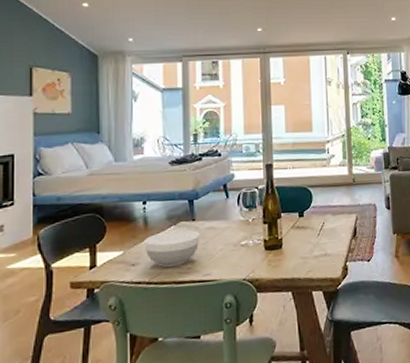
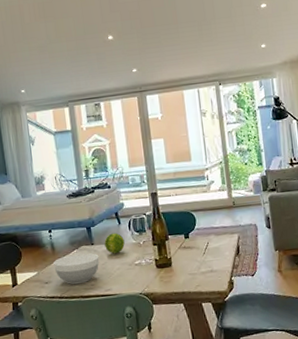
fruit: none [208,207,231,232] -> present [104,233,125,254]

